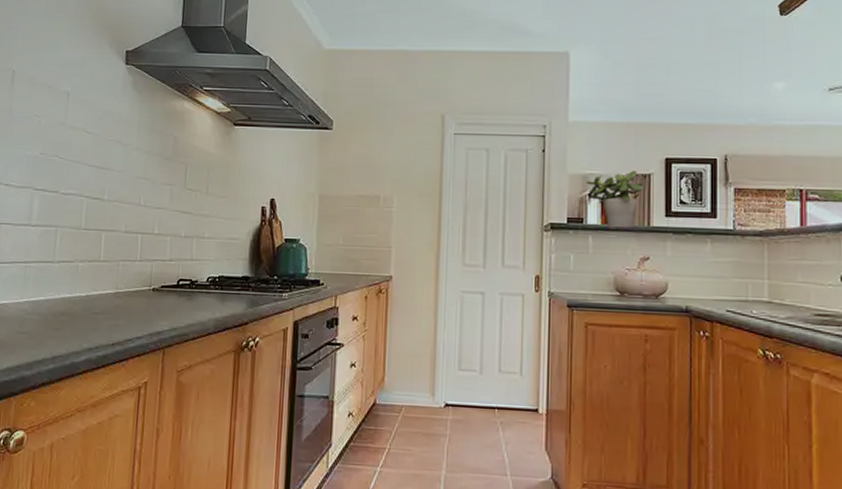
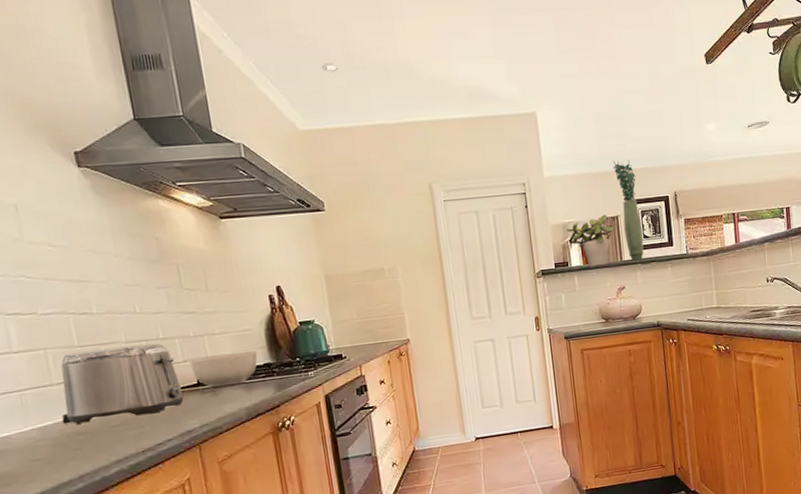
toaster: none [52,234,162,308] -> present [61,343,184,425]
bowl: none [174,259,238,294] -> present [189,351,257,389]
vase: none [651,112,679,229] -> present [613,160,644,261]

